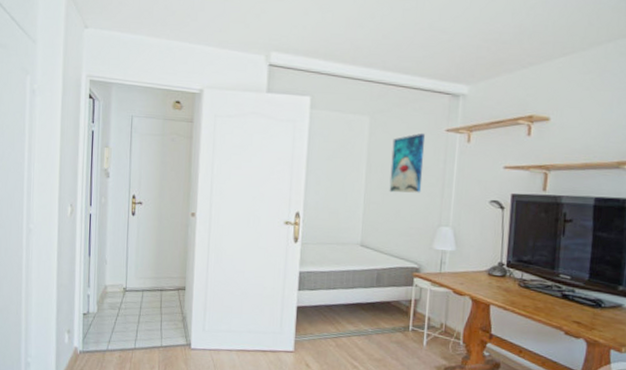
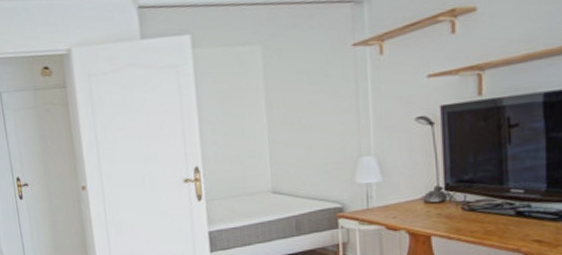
wall art: present [389,132,426,193] -> none [292,52,333,128]

